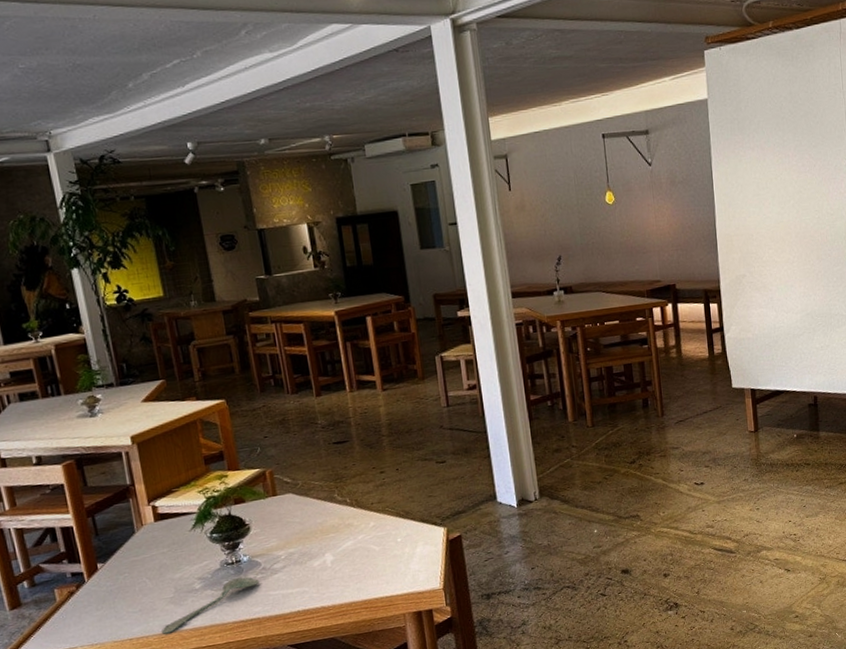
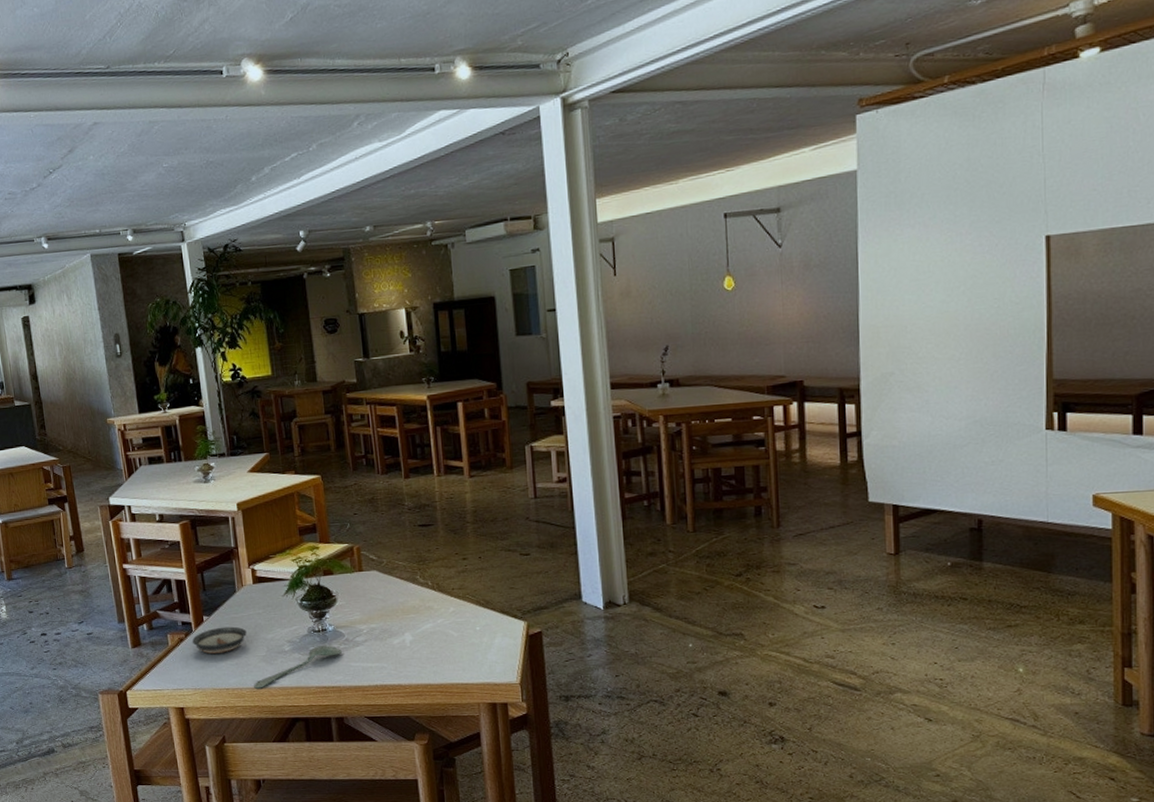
saucer: none [85,570,150,604] -> present [192,626,247,654]

